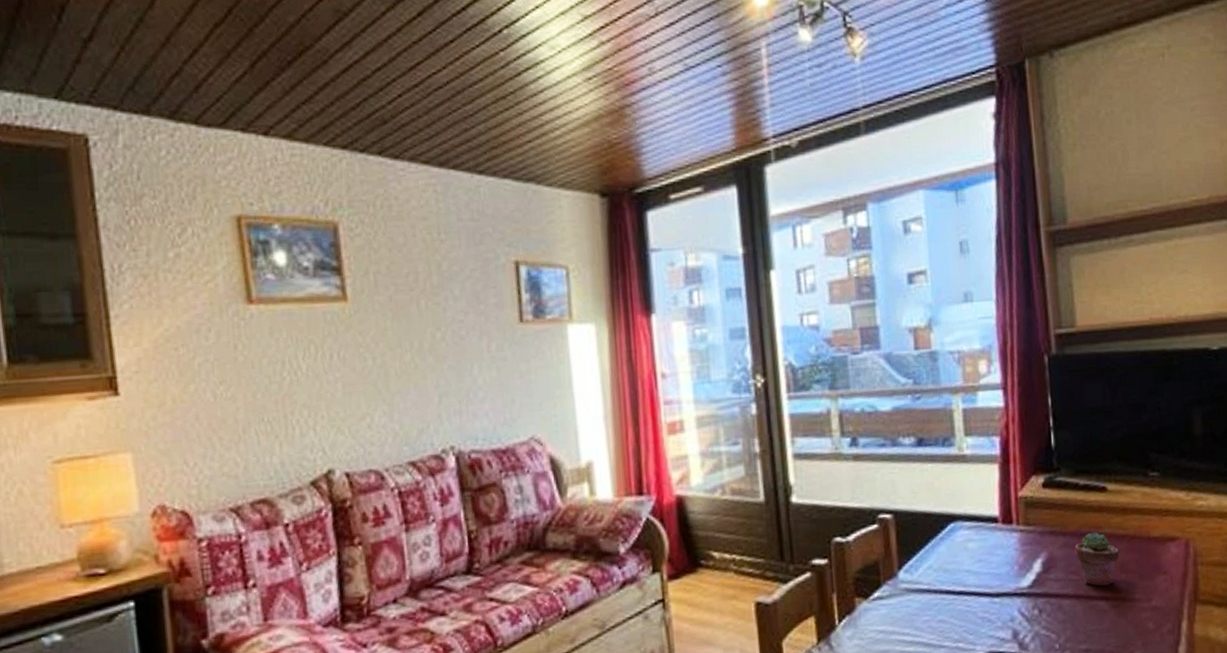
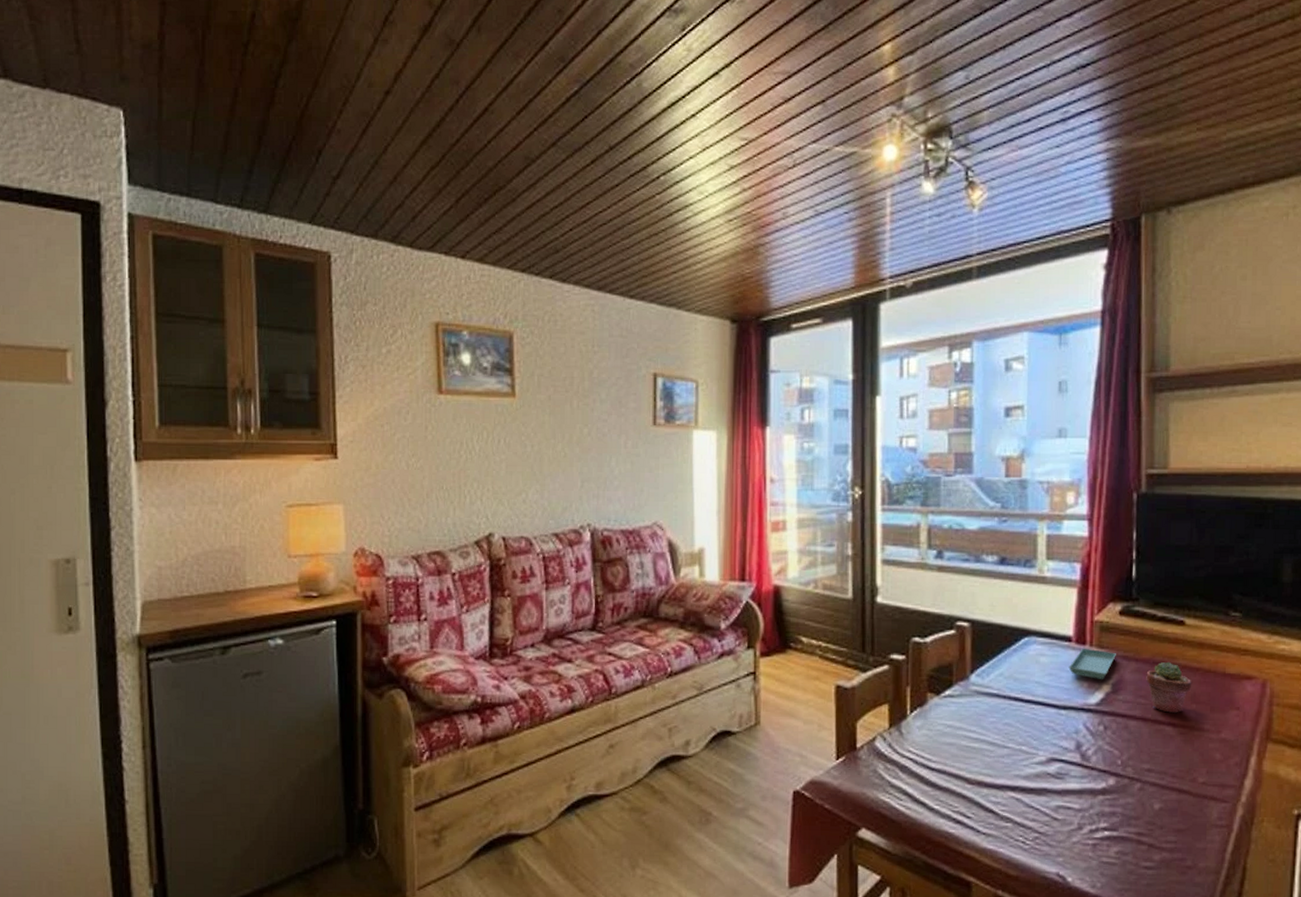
saucer: none [997,527,1044,560] -> present [1068,648,1116,679]

